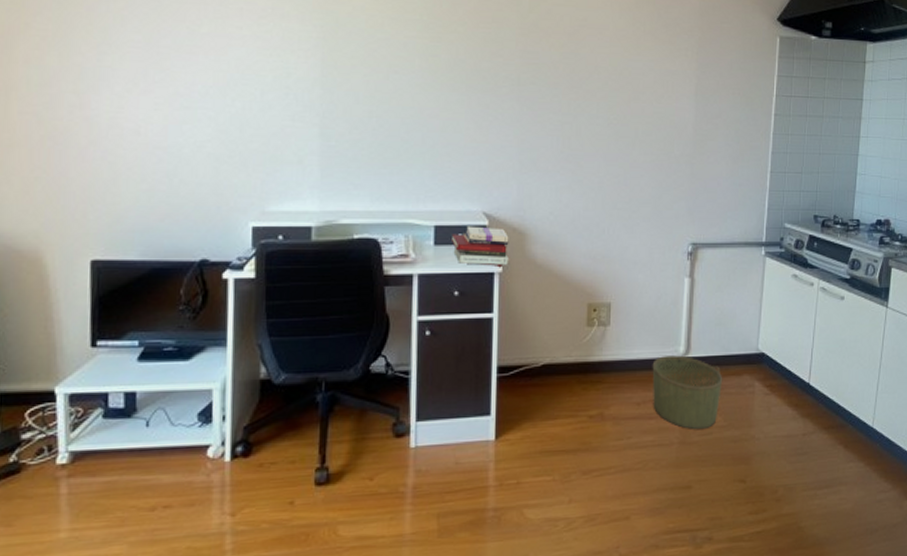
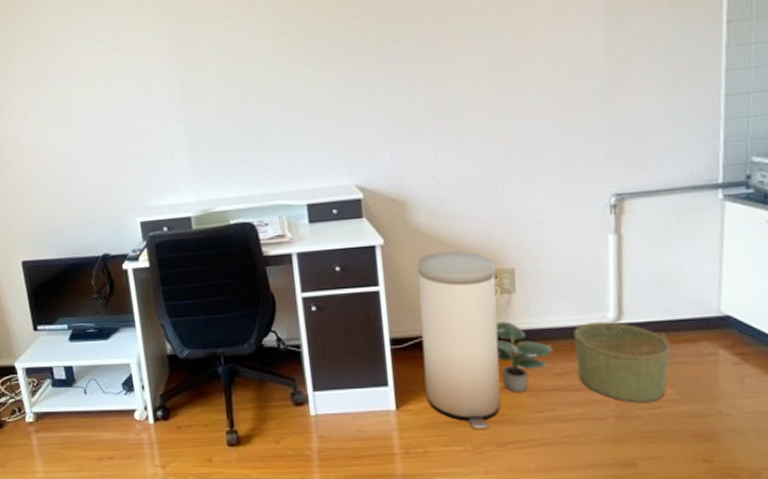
books: present [452,226,509,266] -> none [326,200,390,240]
pedal bin: none [524,283,595,459] -> present [417,251,502,430]
potted plant: none [590,352,635,420] -> present [495,321,553,392]

